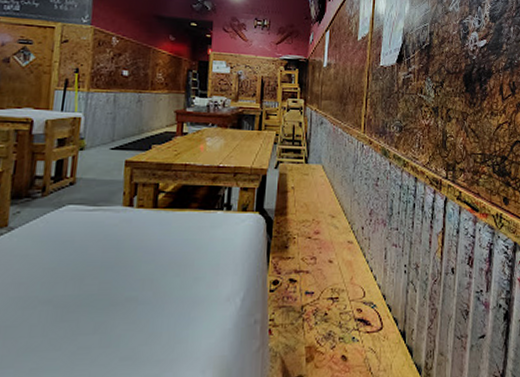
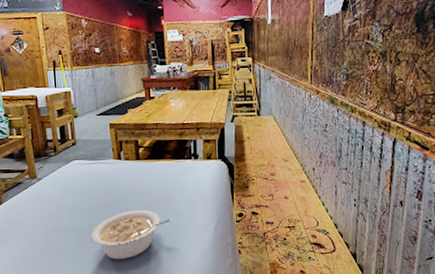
legume: none [71,275,188,346] -> present [91,210,172,259]

